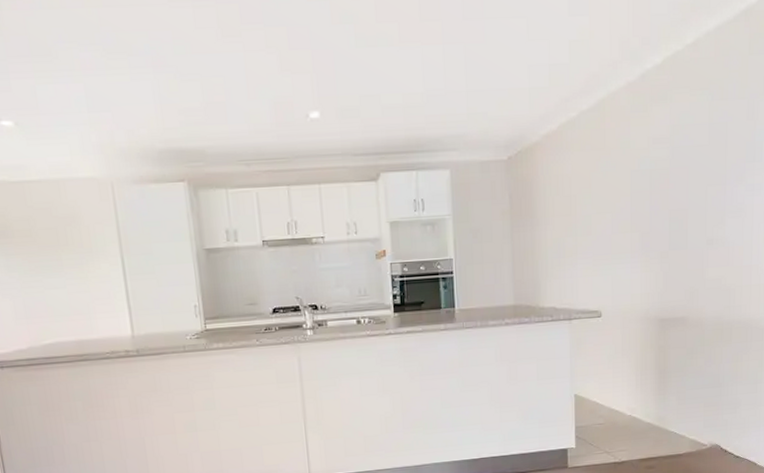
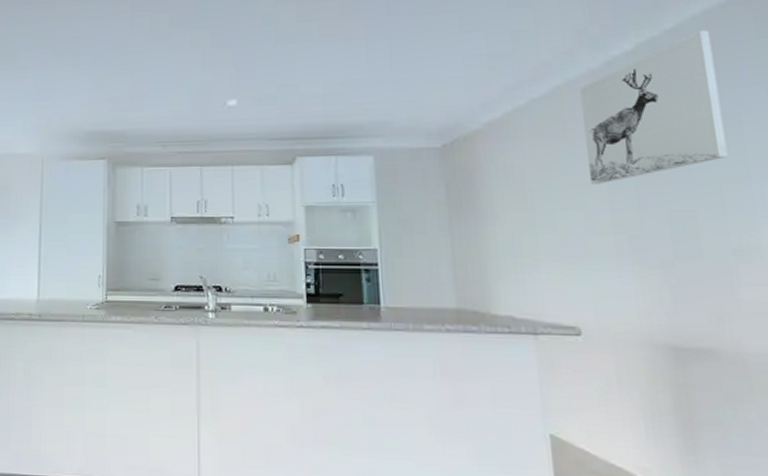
wall art: none [619,45,717,191] -> present [580,30,729,185]

